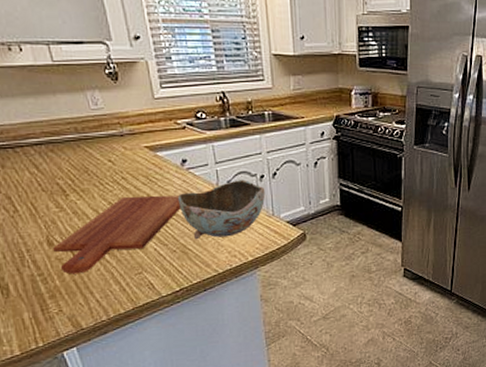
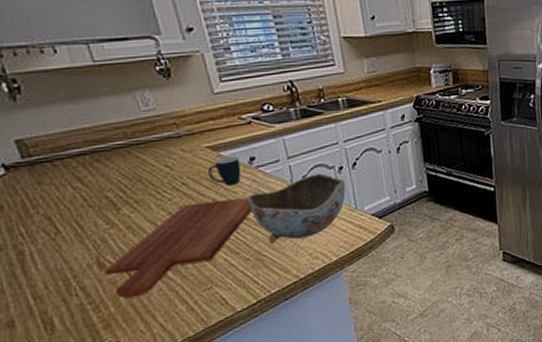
mug: none [145,157,174,184] -> present [208,155,242,186]

